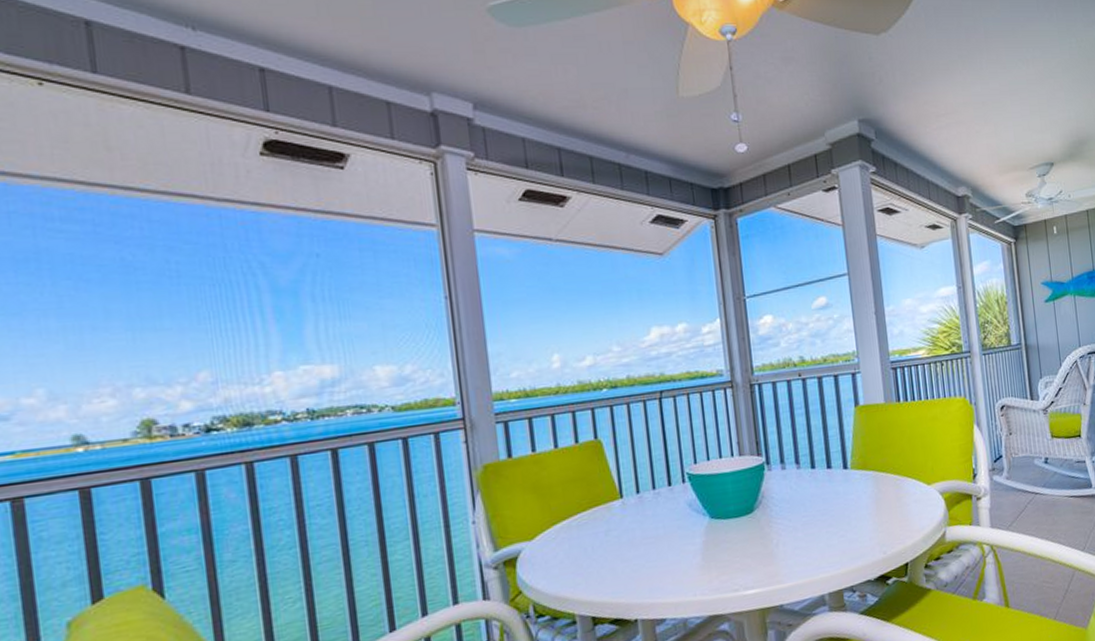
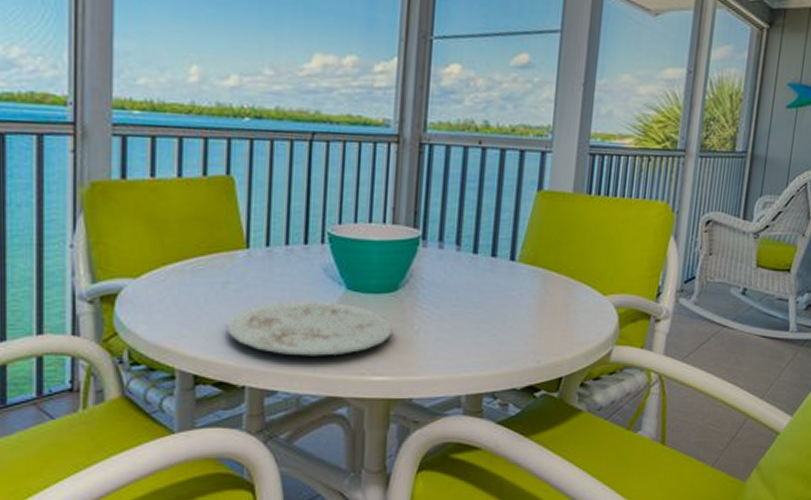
plate: none [613,531,756,586] -> present [226,300,393,356]

